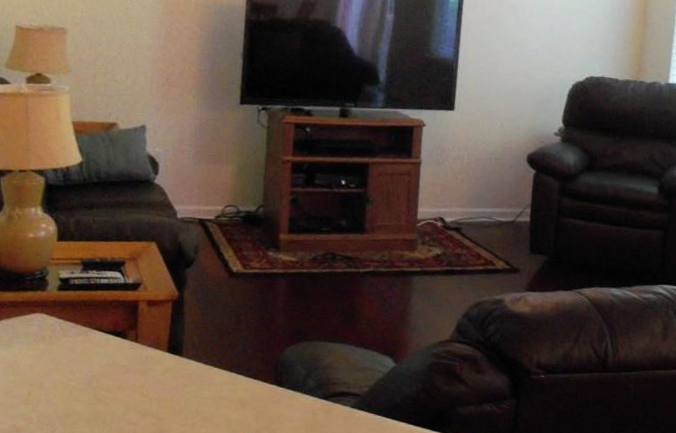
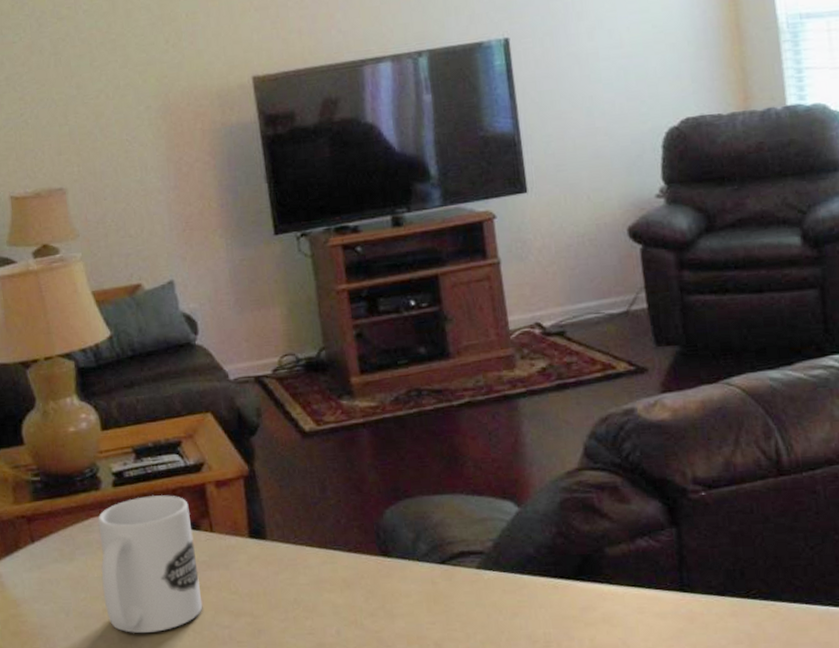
mug: none [31,303,121,419] -> present [98,494,203,633]

